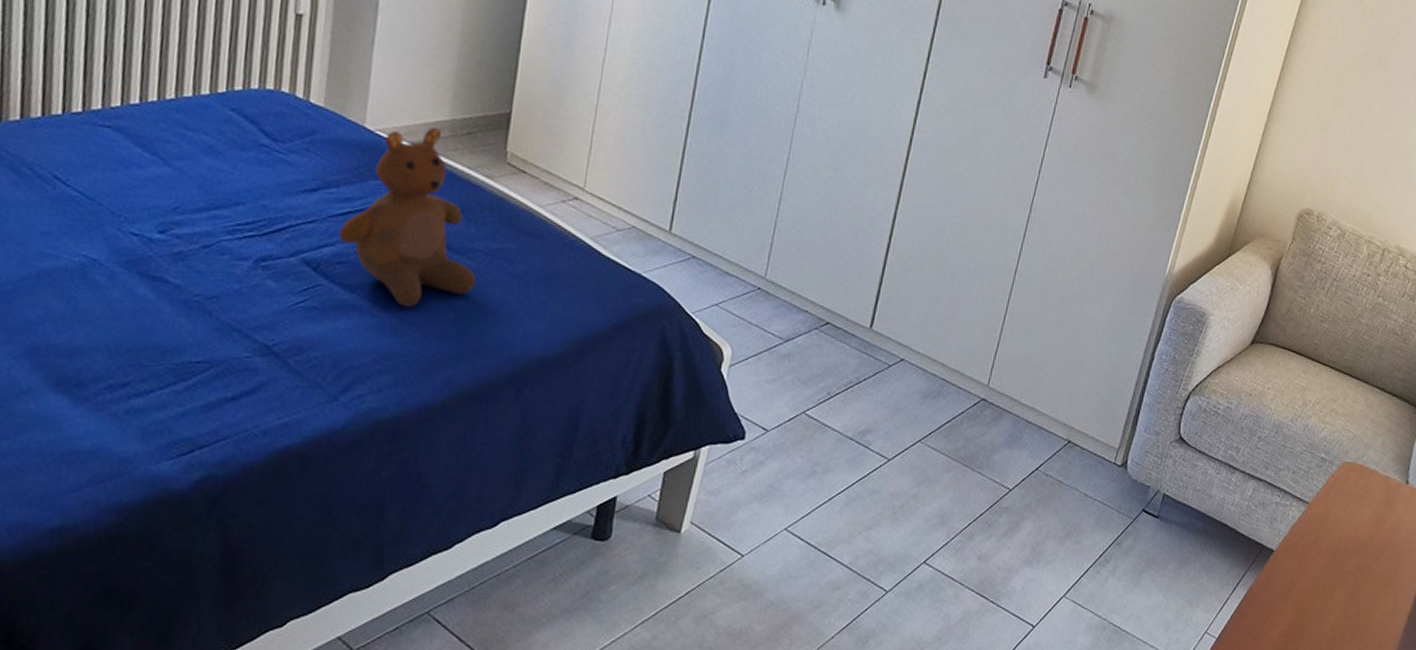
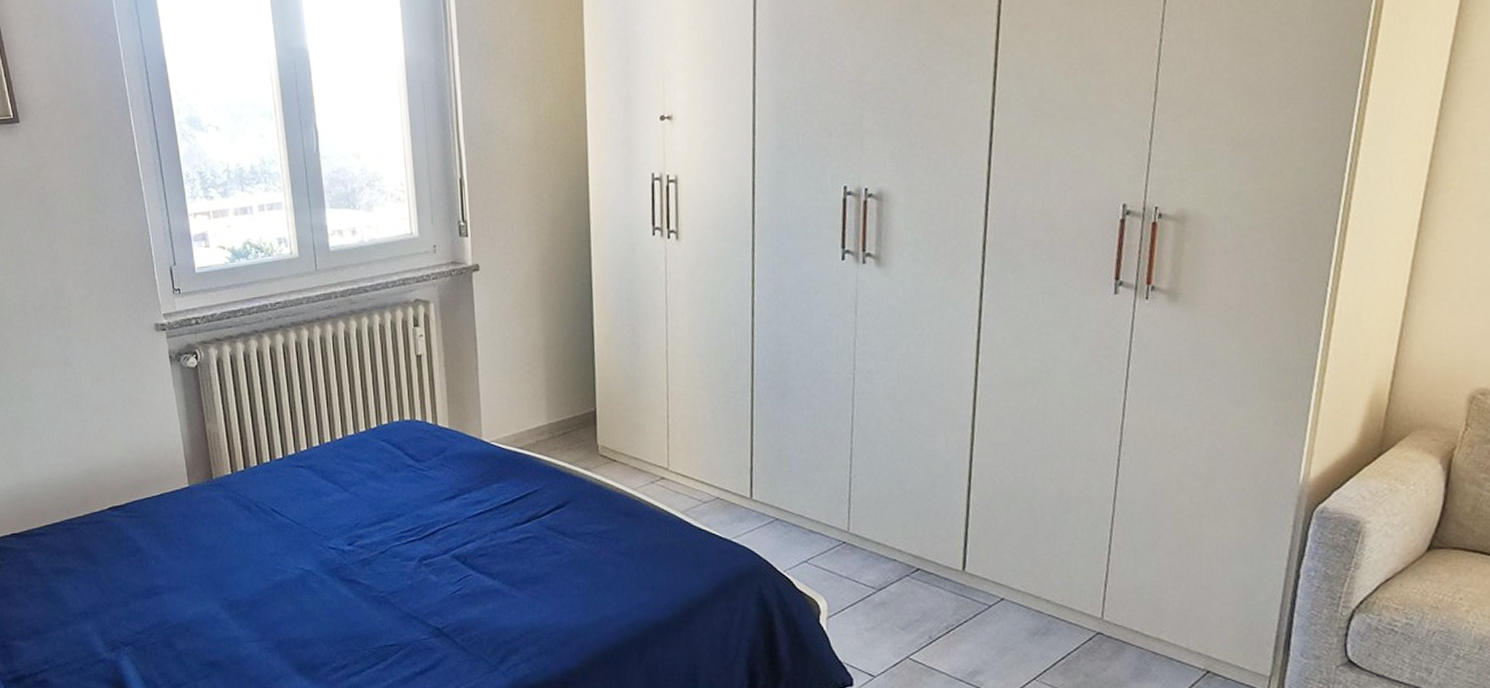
teddy bear: present [339,127,477,308] -> none [477,432,591,588]

